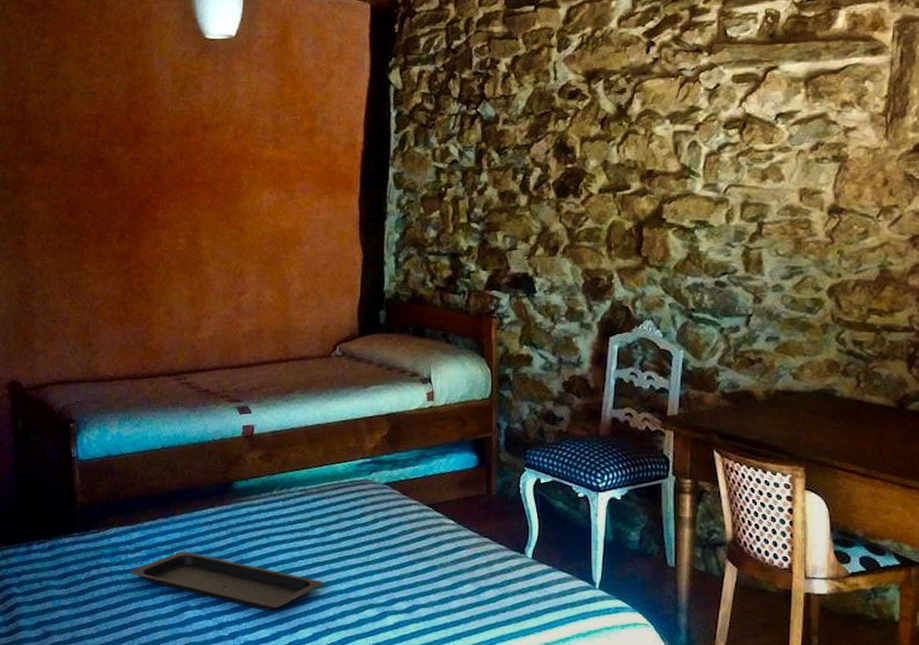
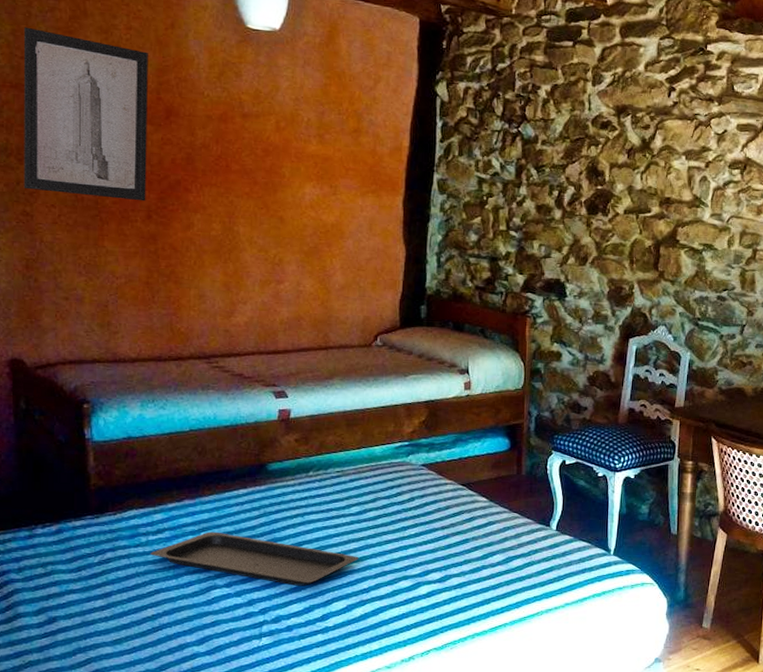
wall art: none [16,65,120,222] -> present [23,27,148,202]

